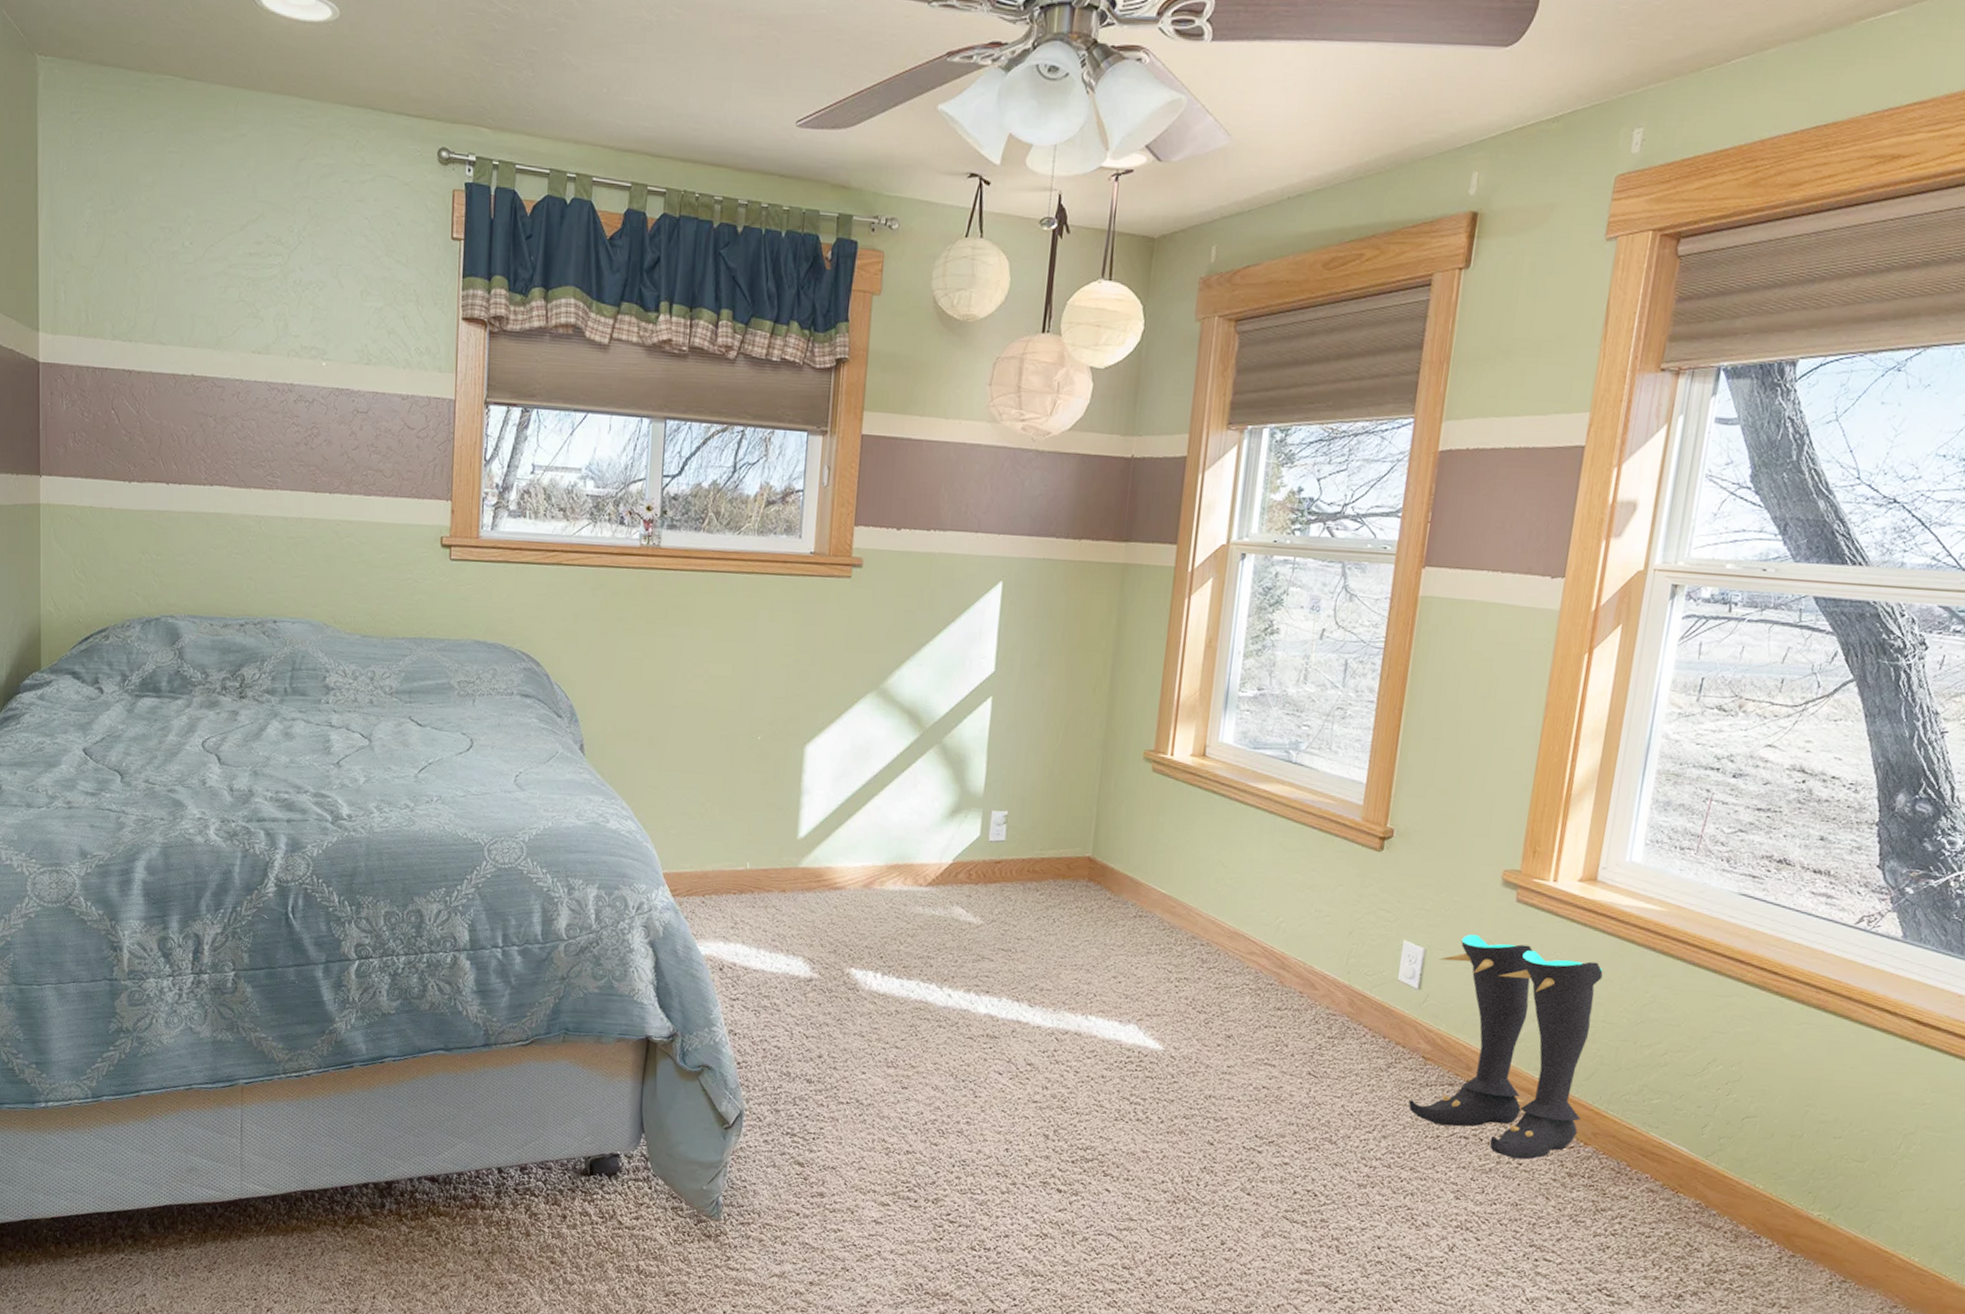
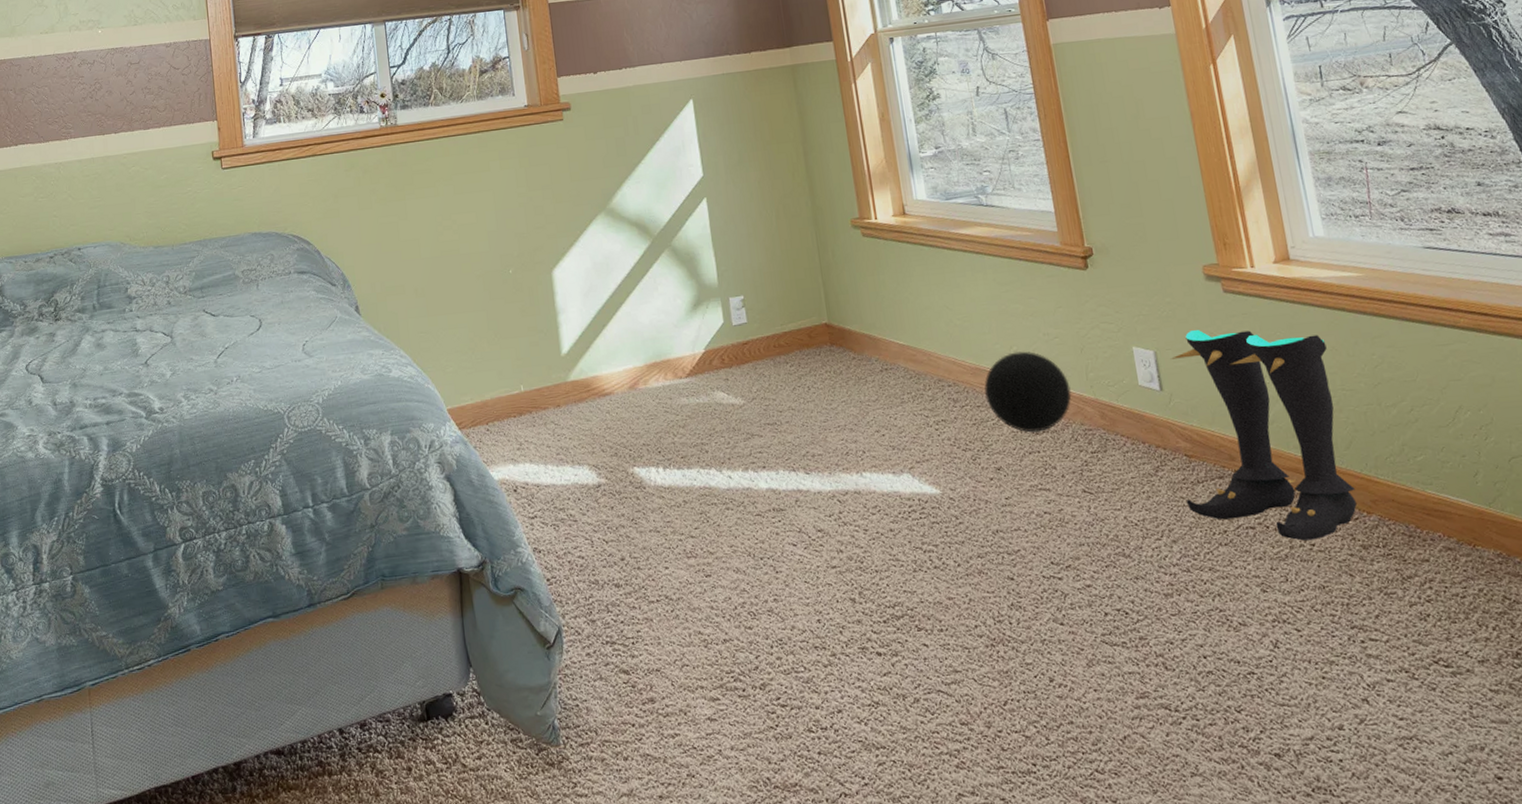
ball: none [1236,922,1328,1008] -> present [984,351,1072,433]

